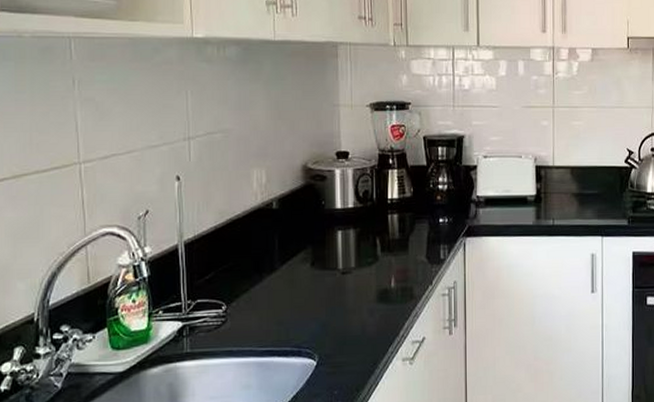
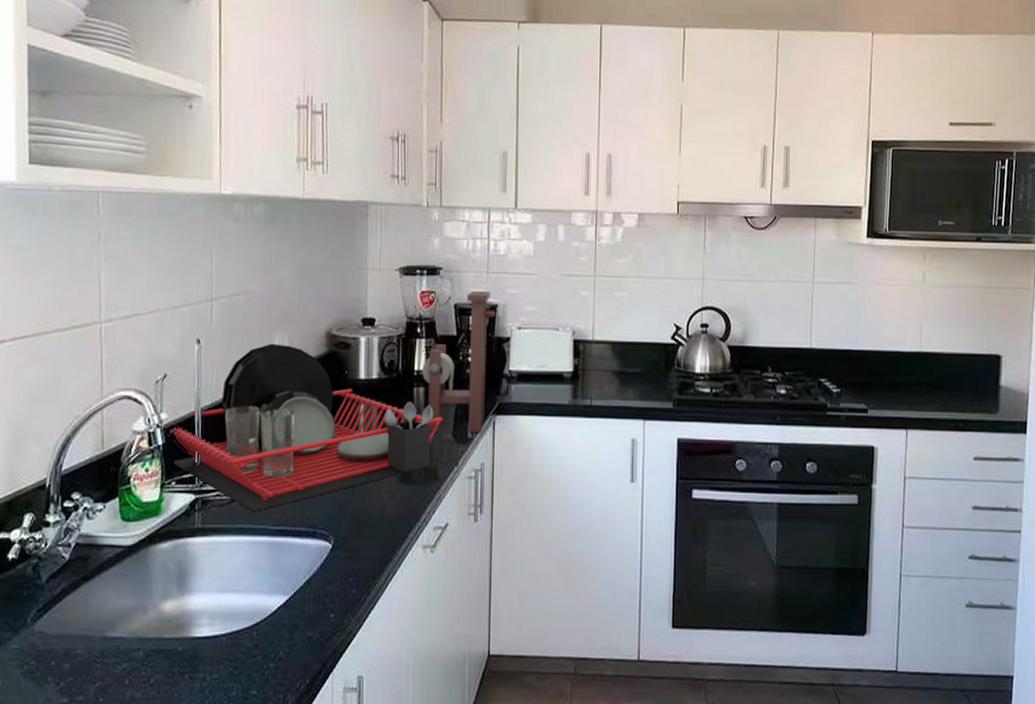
dish rack: none [152,178,417,336] -> present [167,343,444,513]
paper towel holder: none [395,124,463,255] -> present [422,291,496,432]

